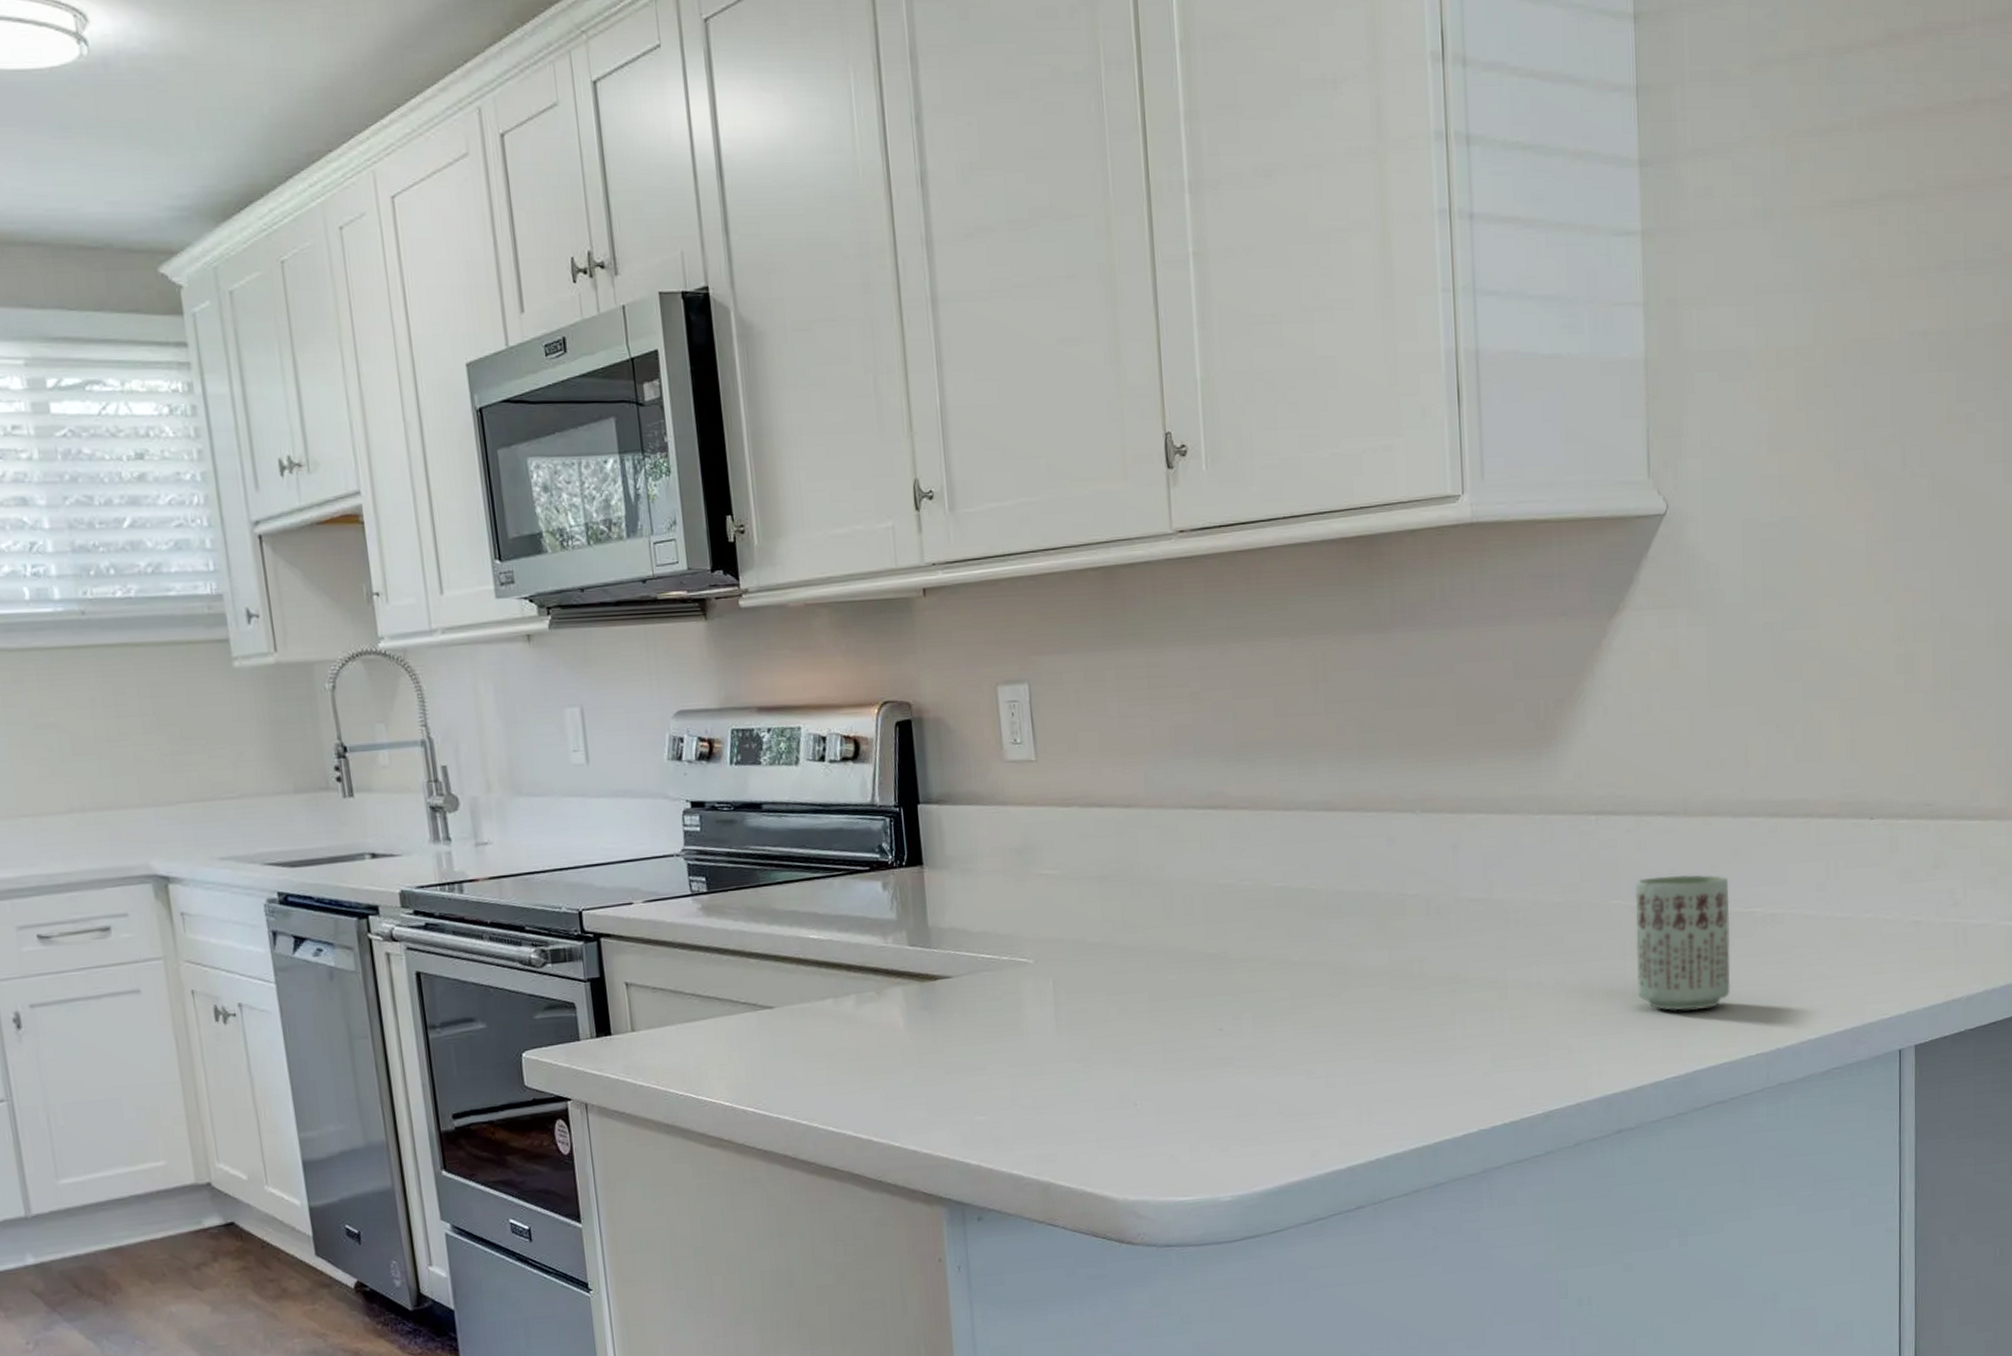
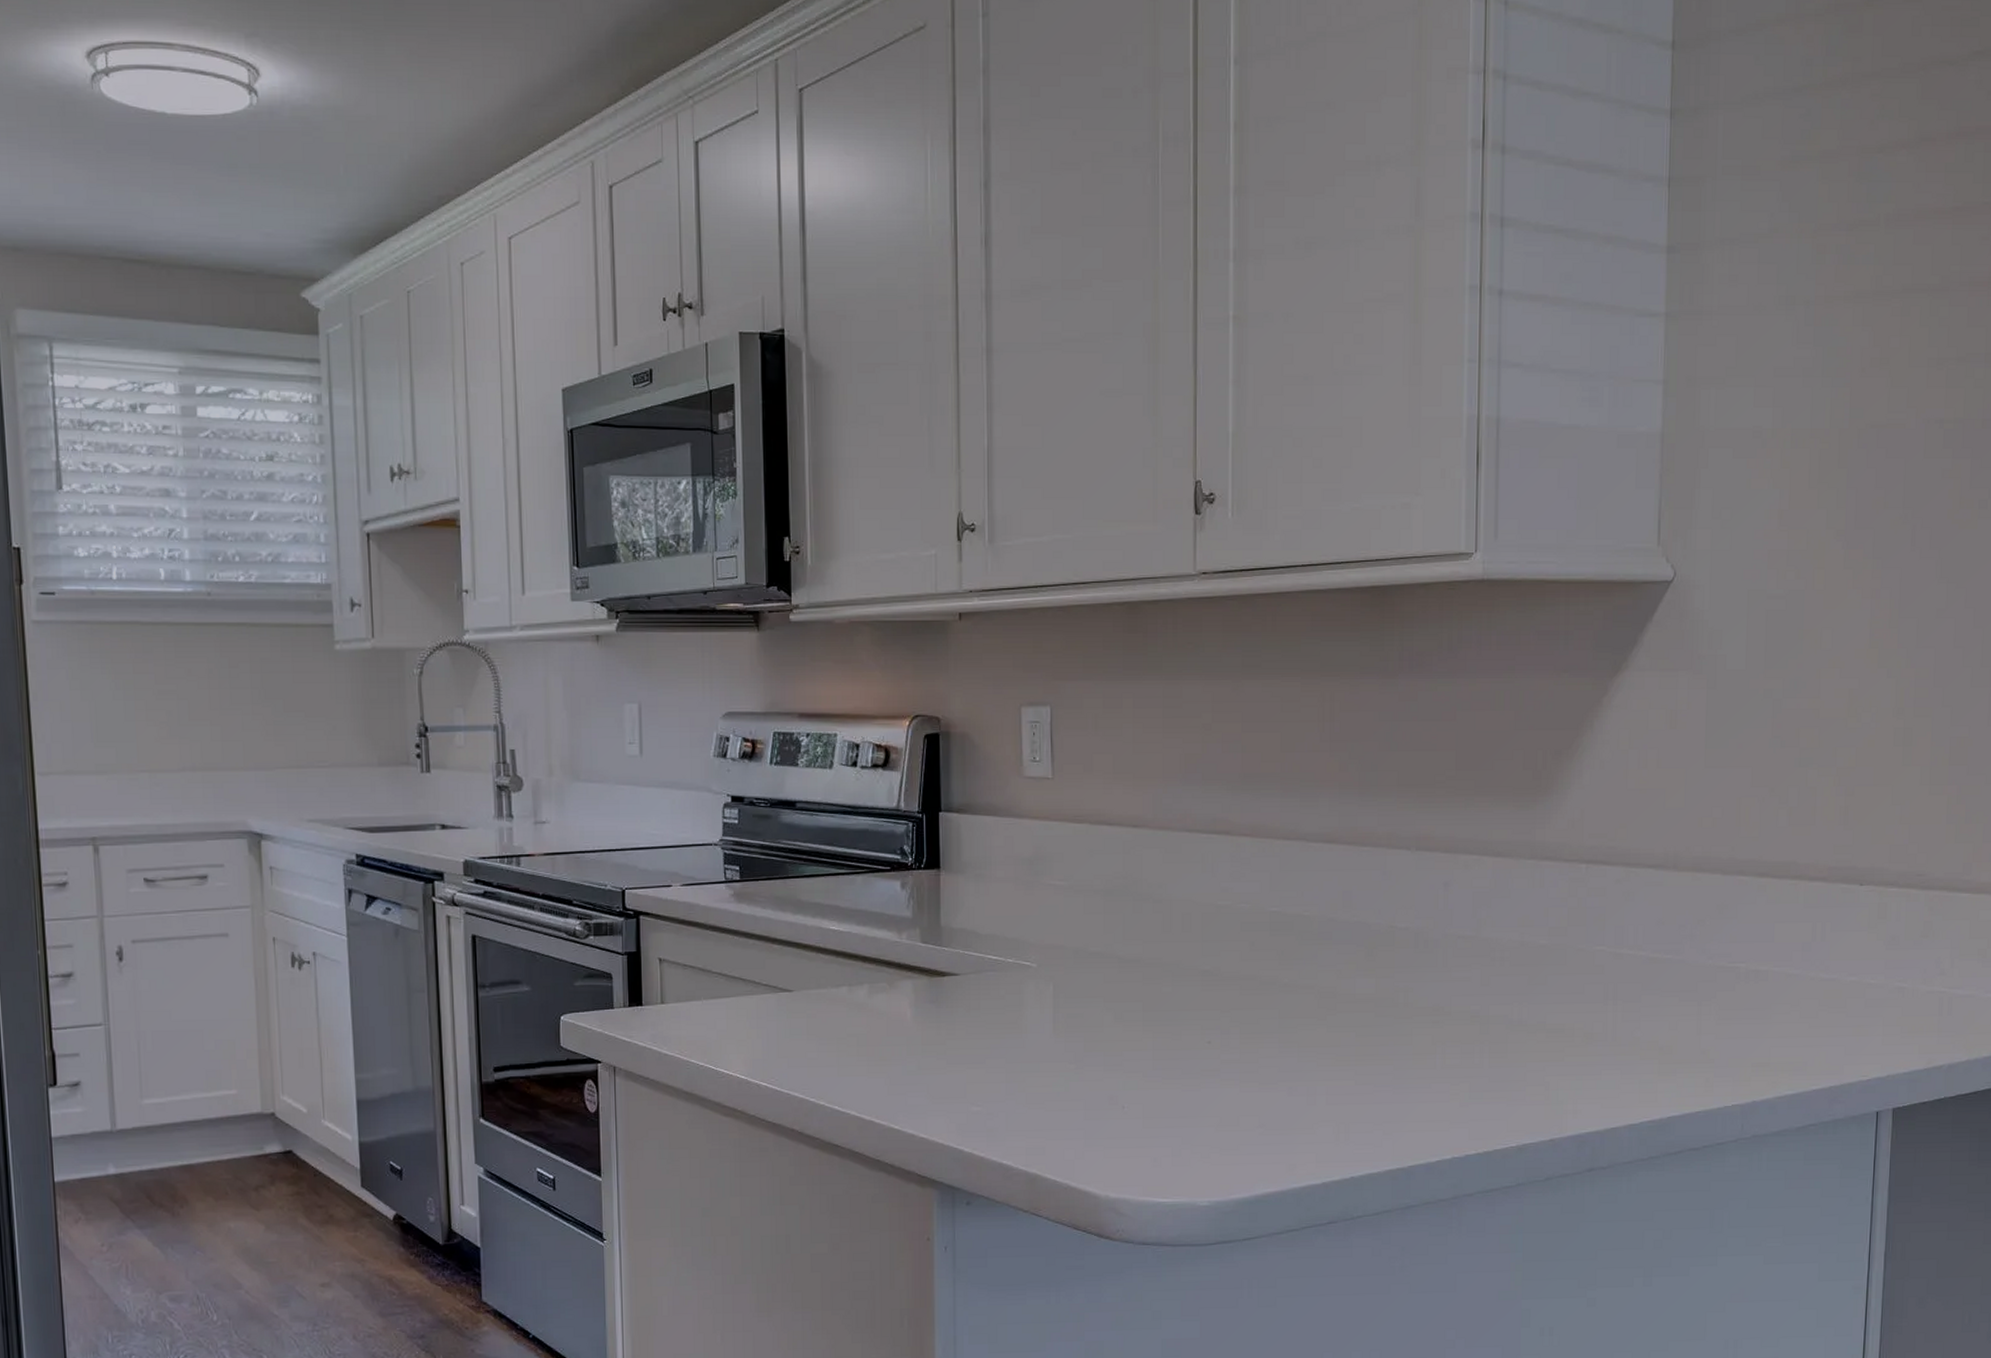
cup: present [1634,875,1731,1011] -> none [1618,926,1714,1058]

